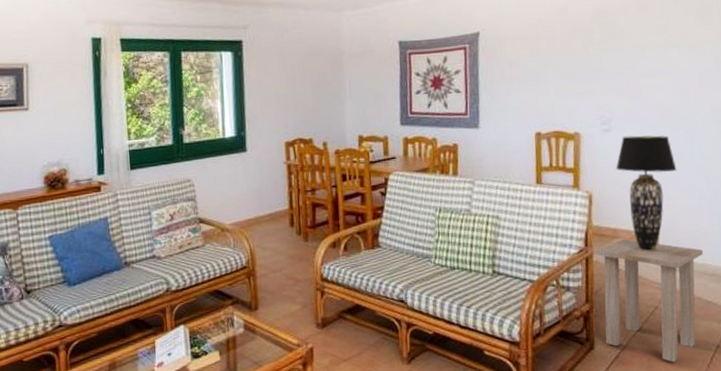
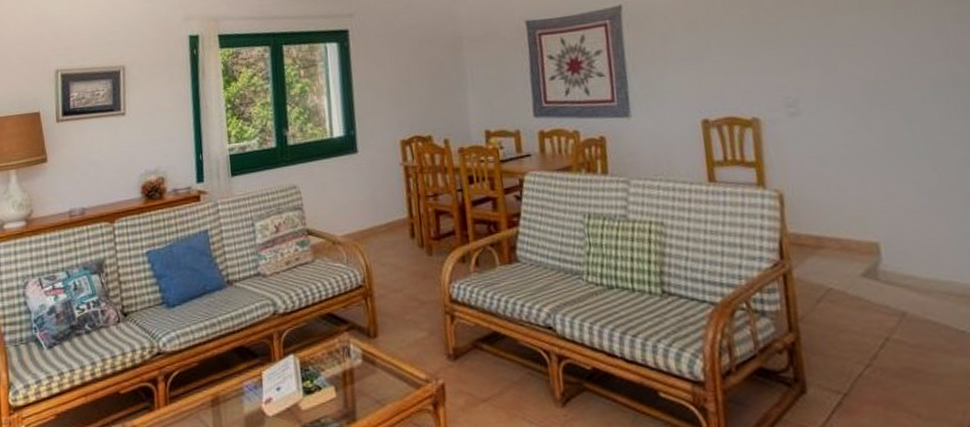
side table: present [595,239,703,363] -> none [795,249,950,413]
table lamp: present [616,135,677,252] -> none [811,118,895,266]

